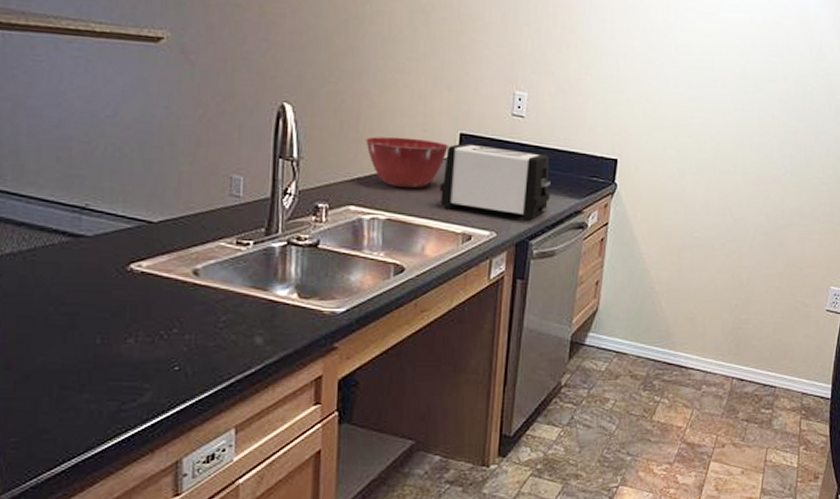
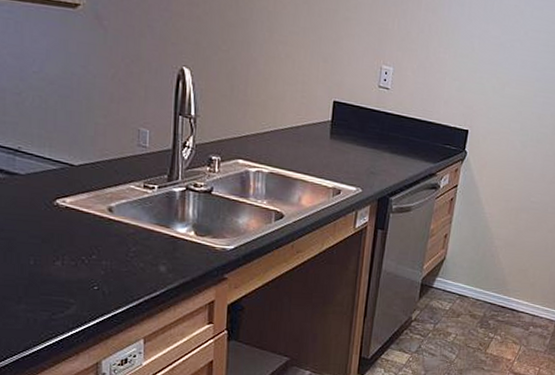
mixing bowl: present [366,136,450,189] -> none [252,100,324,147]
toaster: present [439,143,551,221] -> none [315,109,410,181]

